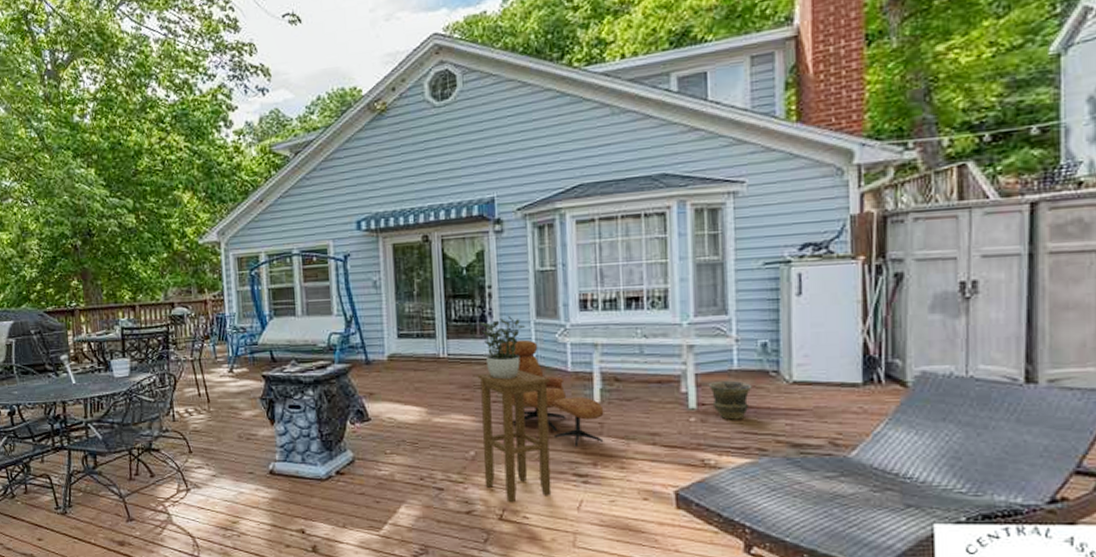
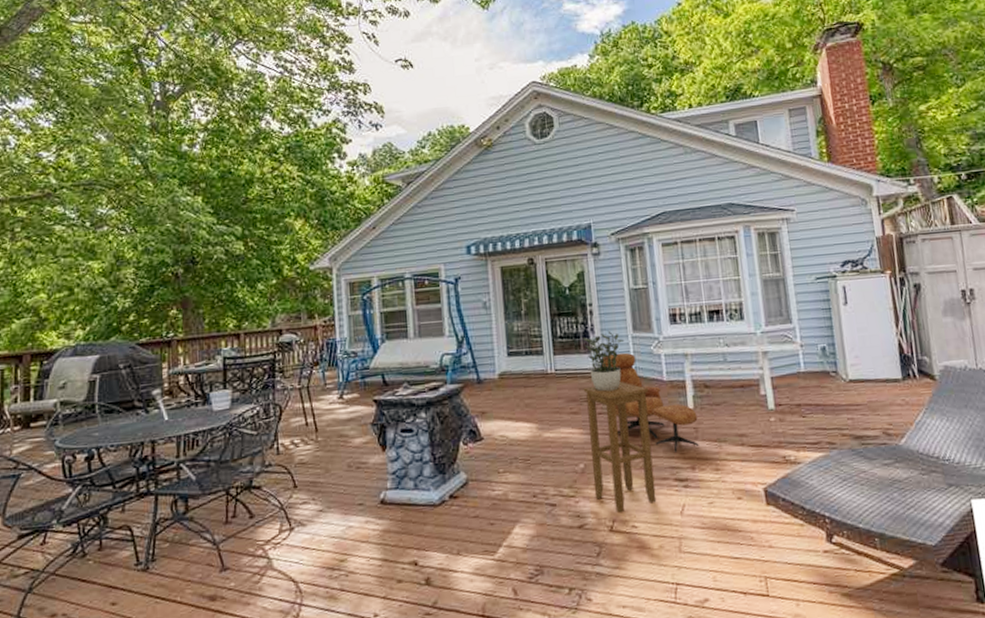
vase: present [708,380,752,420] -> none [782,381,818,418]

